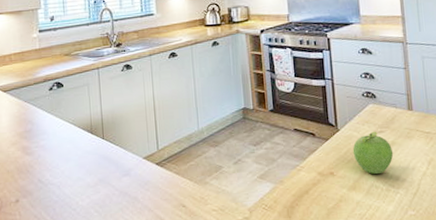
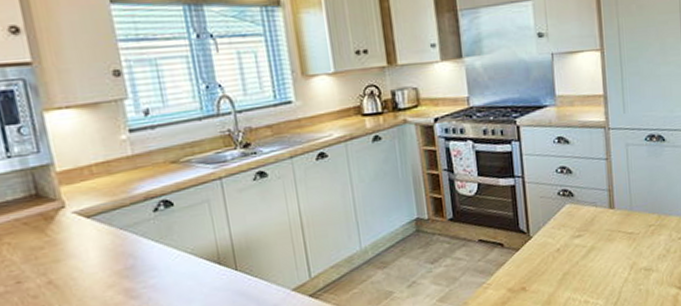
fruit: present [352,131,394,174] -> none [547,235,593,286]

